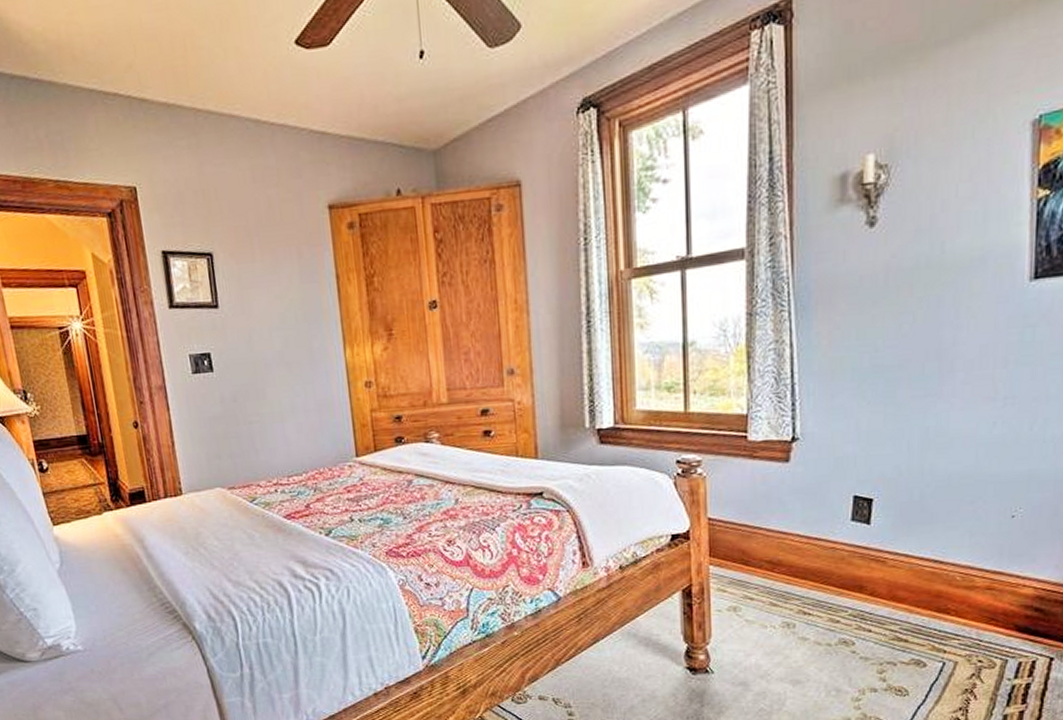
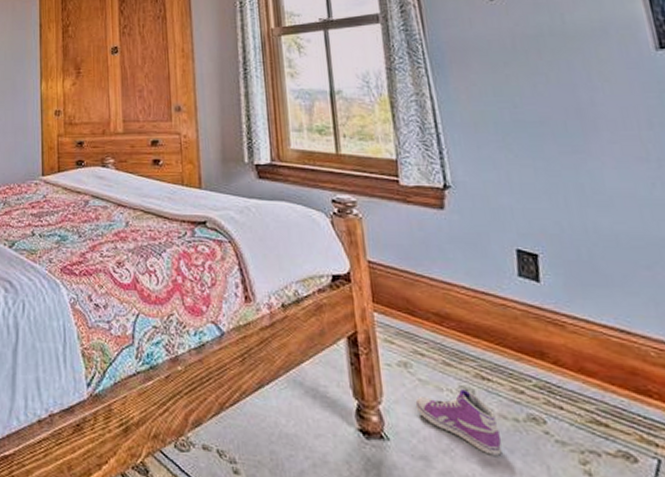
sneaker: none [740,624,812,675] -> present [415,389,502,456]

